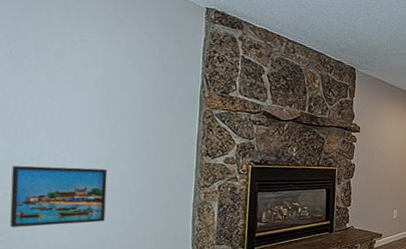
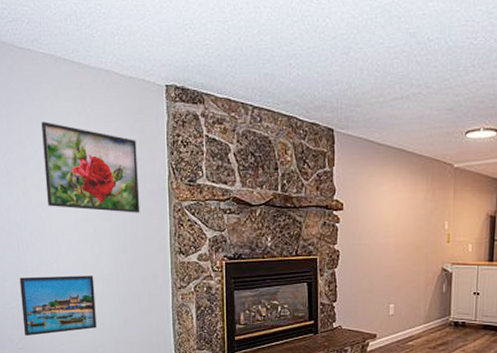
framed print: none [60,16,171,115] -> present [41,121,140,213]

